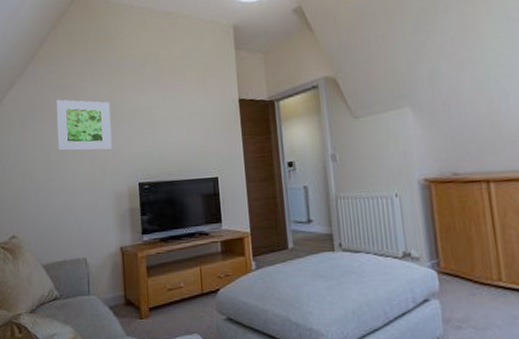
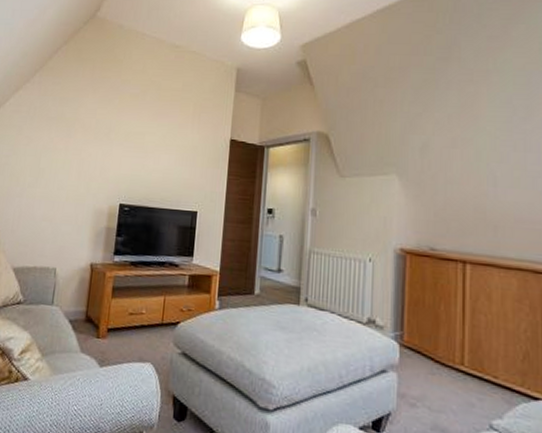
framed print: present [56,99,112,151] -> none [48,111,106,168]

